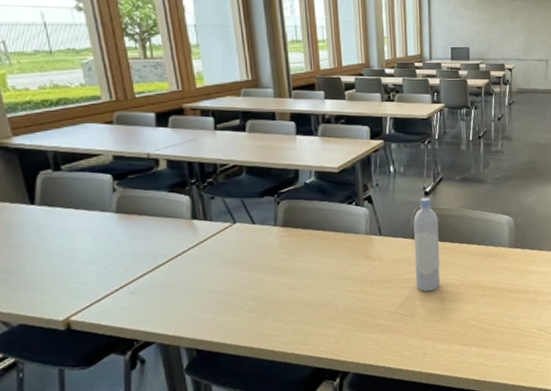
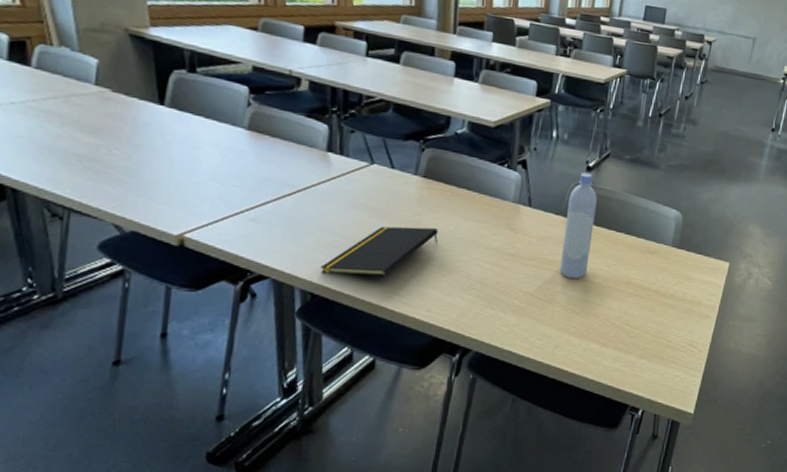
notepad: none [200,270,304,330] -> present [320,226,439,276]

